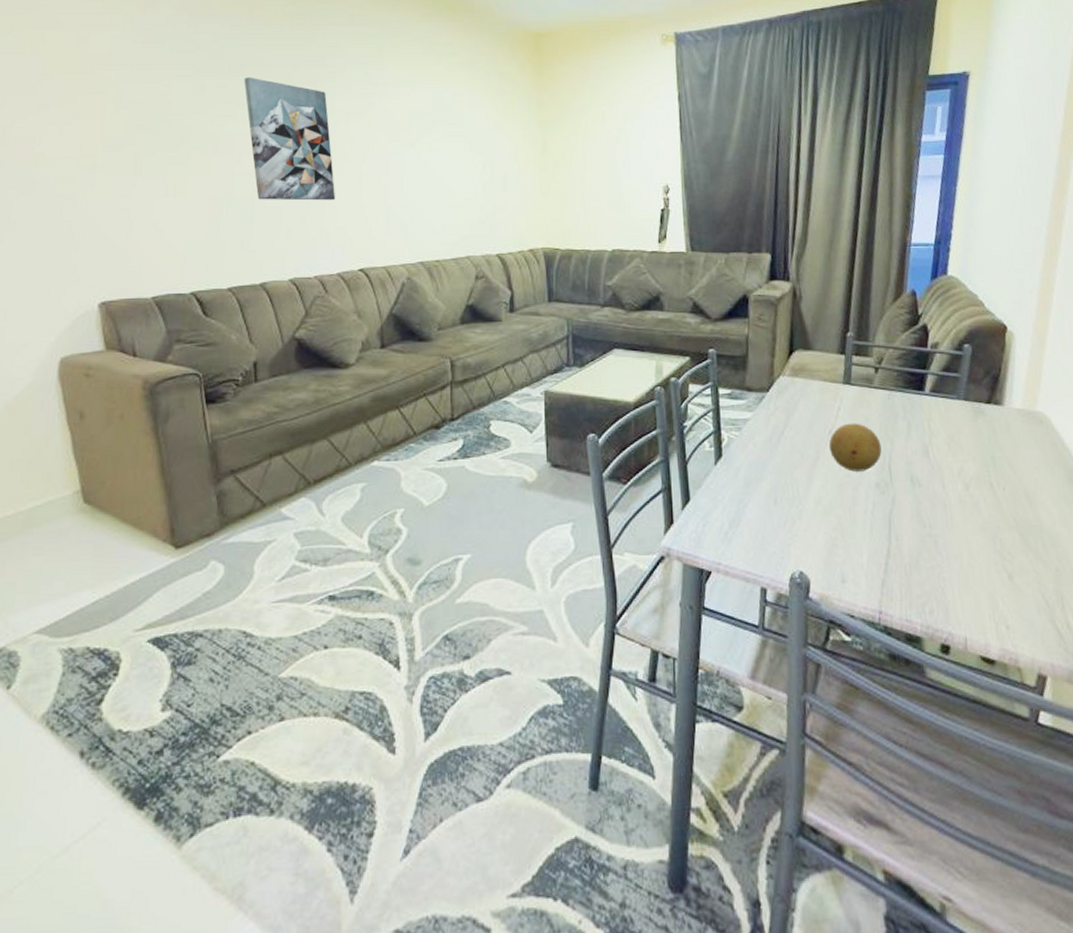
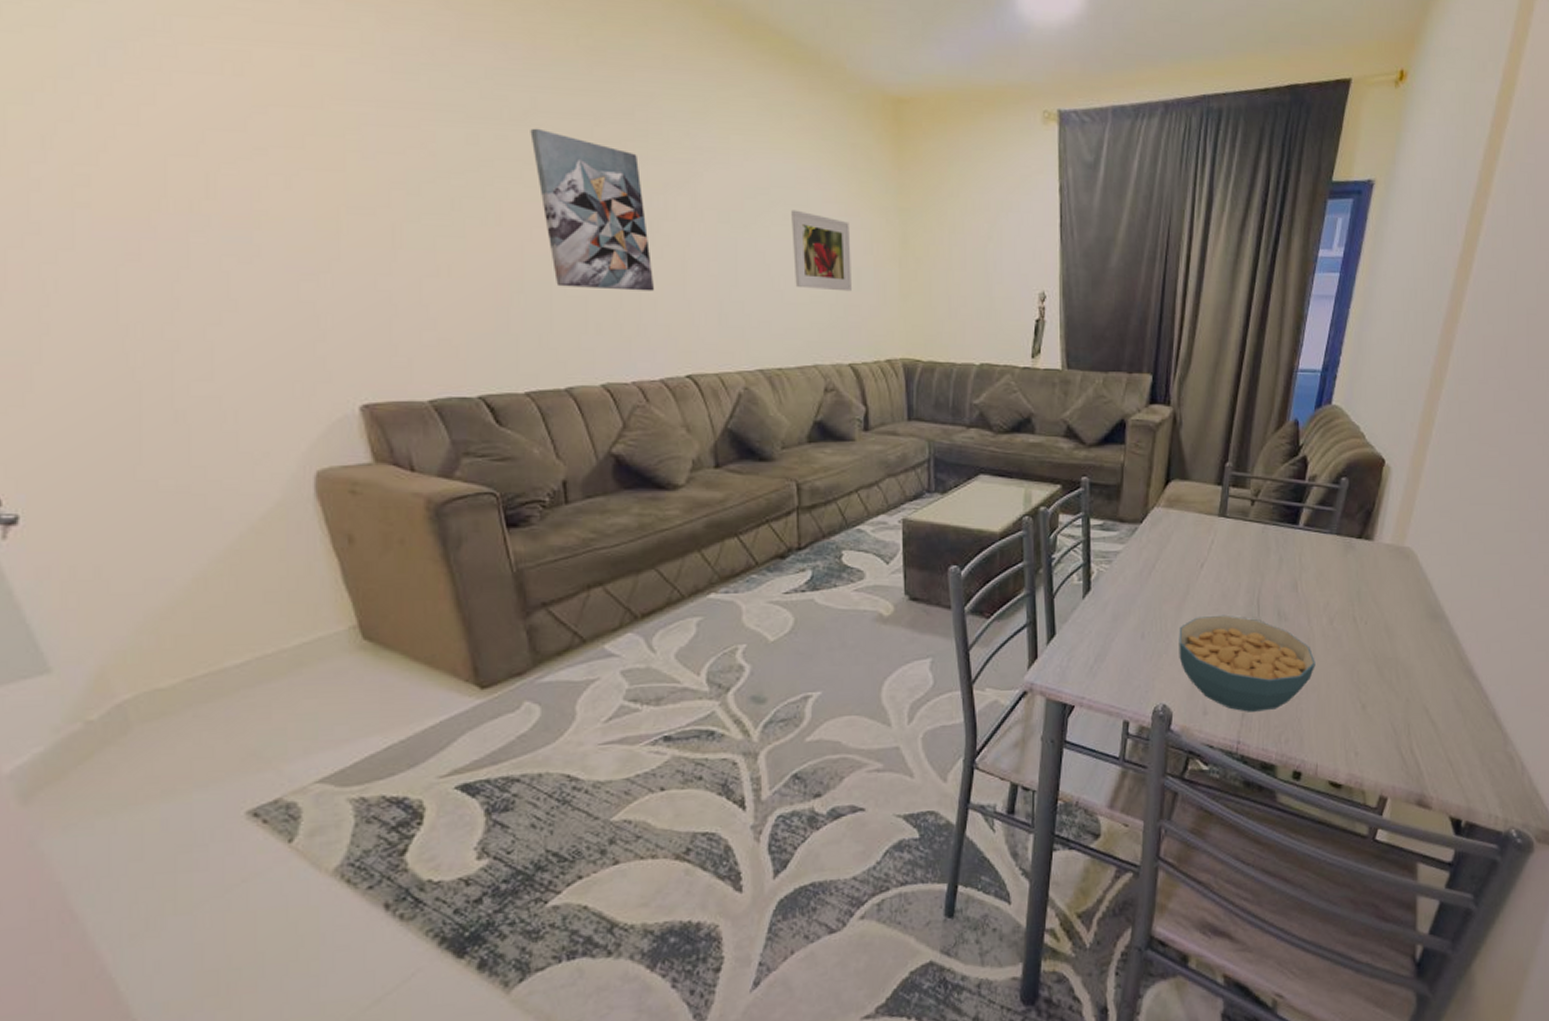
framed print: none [449,128,499,193] -> present [791,209,851,292]
cereal bowl: none [811,480,955,581] -> present [1179,614,1316,712]
fruit: present [829,423,882,472] -> none [1200,556,1252,606]

